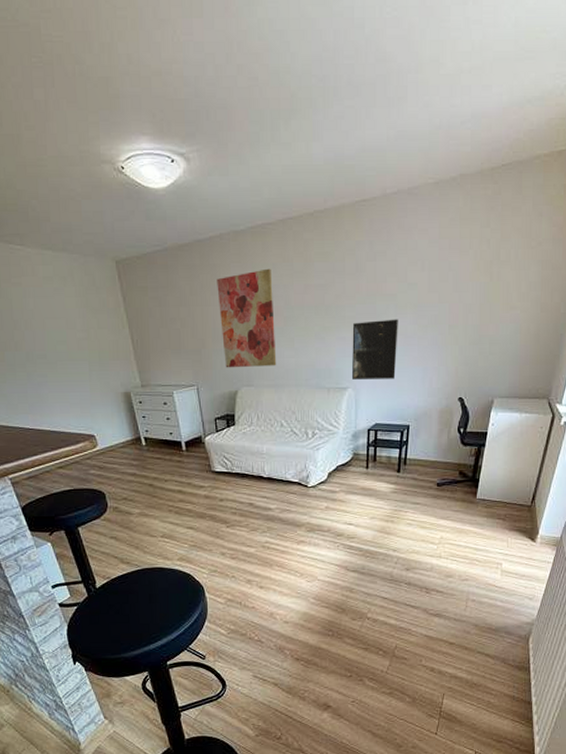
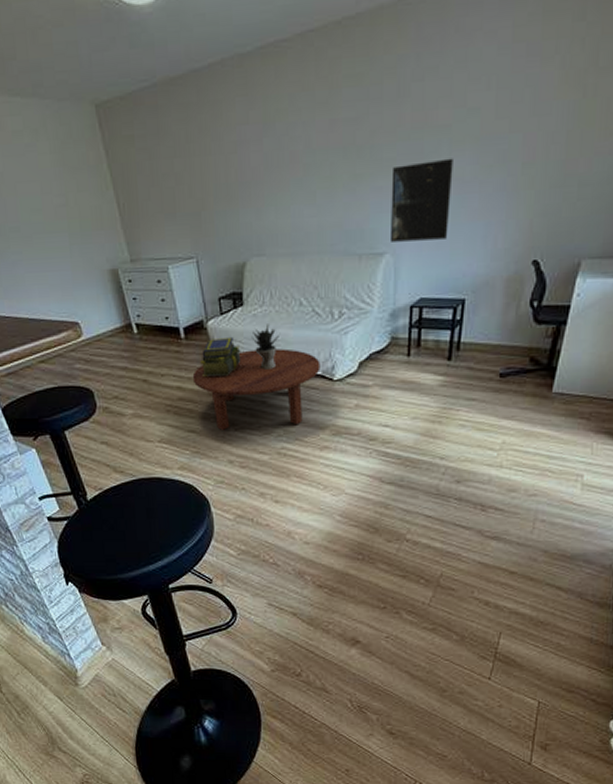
coffee table: none [191,460,298,527] -> present [192,348,320,430]
stack of books: none [199,450,233,483] -> present [200,336,241,377]
wall art: present [217,268,277,368] -> none [218,101,294,234]
potted plant: none [241,440,265,477] -> present [251,324,281,370]

